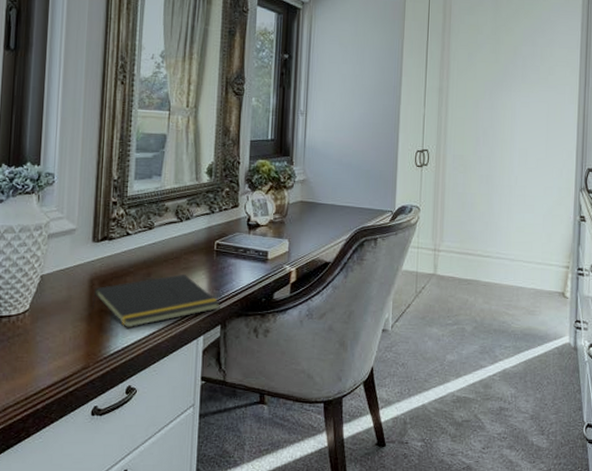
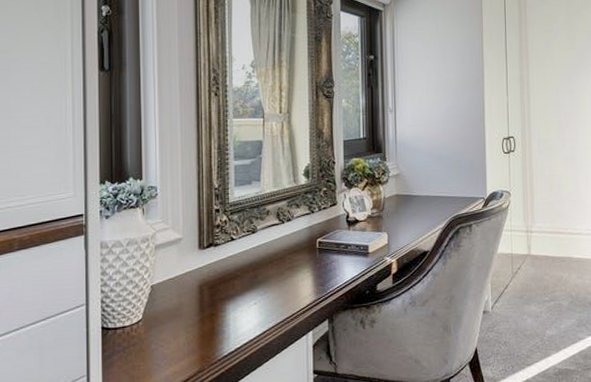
notepad: present [91,275,220,328] -> none [202,274,326,330]

